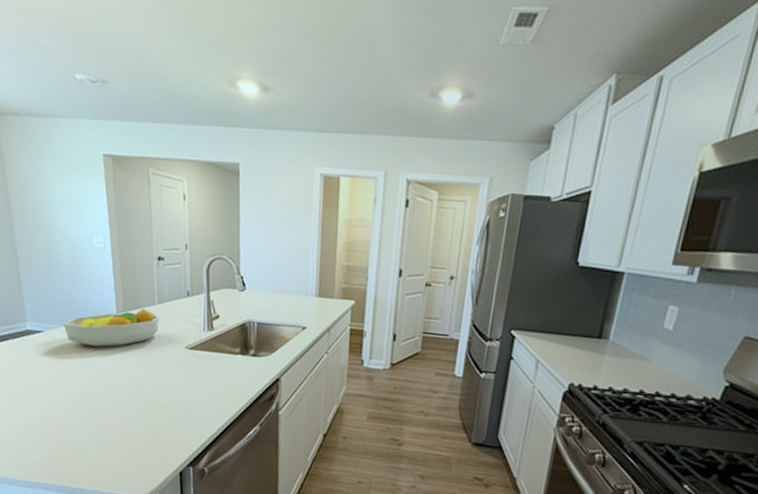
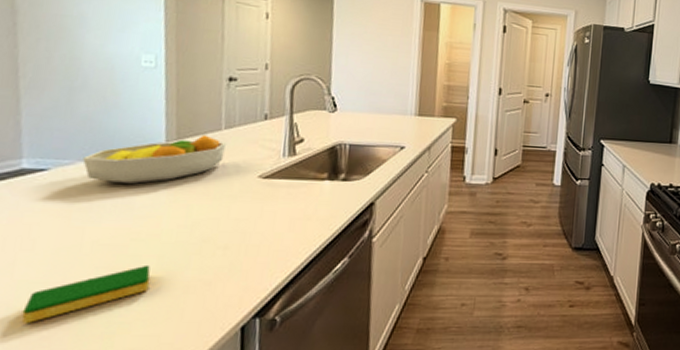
dish sponge: none [40,413,115,446] -> present [22,264,151,323]

